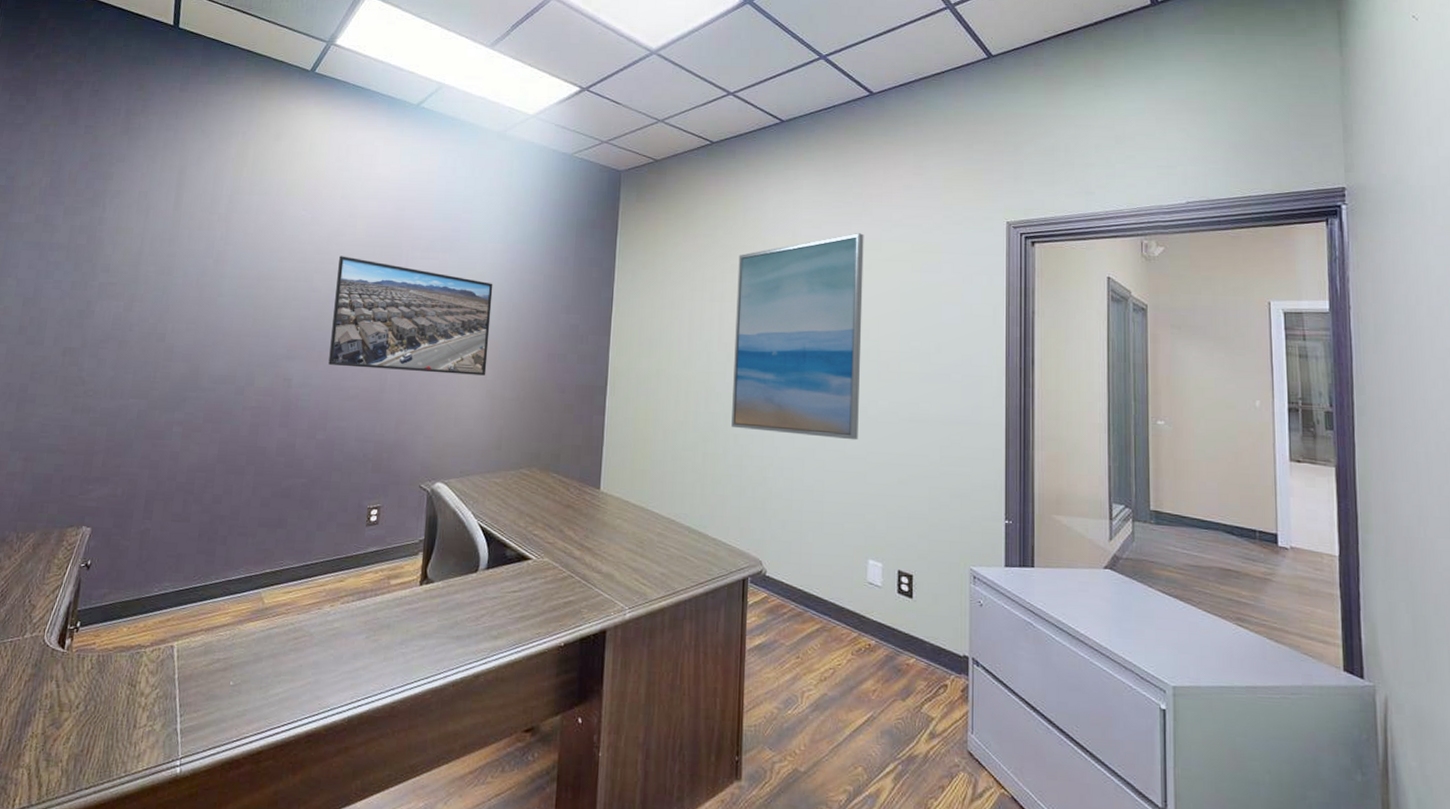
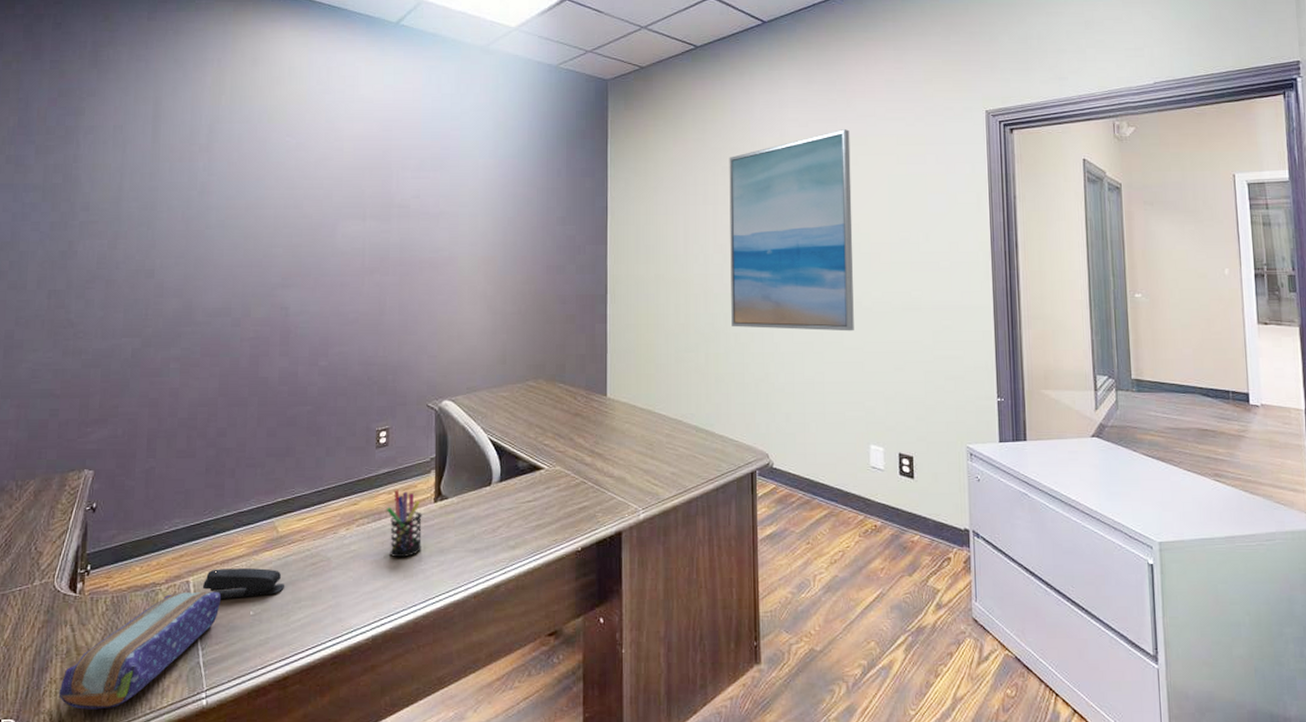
pencil case: none [38,656,203,768] -> present [59,591,221,710]
stapler: none [185,635,267,668] -> present [202,568,285,600]
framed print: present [328,256,493,376] -> none [325,180,487,292]
pen holder: none [372,569,407,640] -> present [387,490,422,558]

